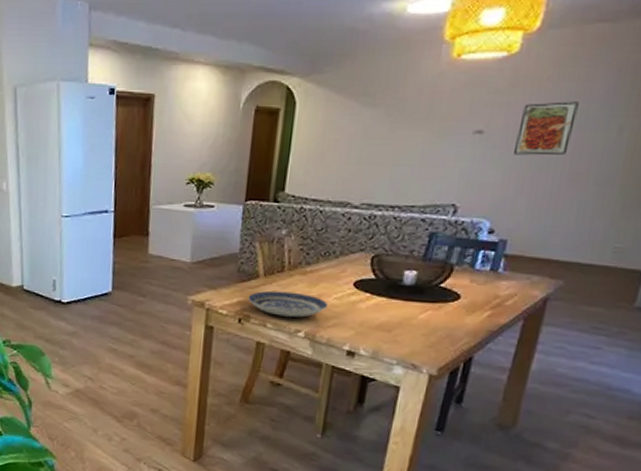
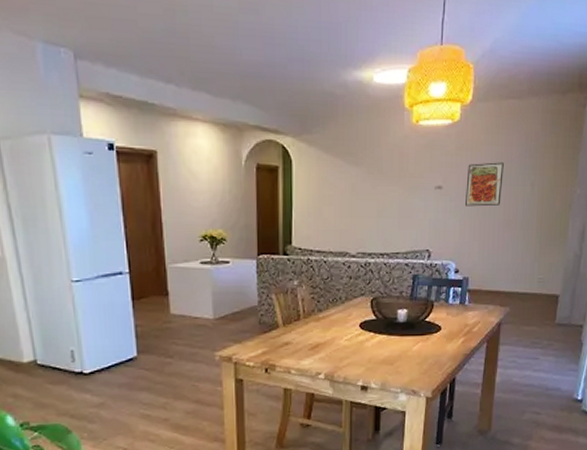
plate: present [248,290,329,318] -> none [271,338,341,362]

